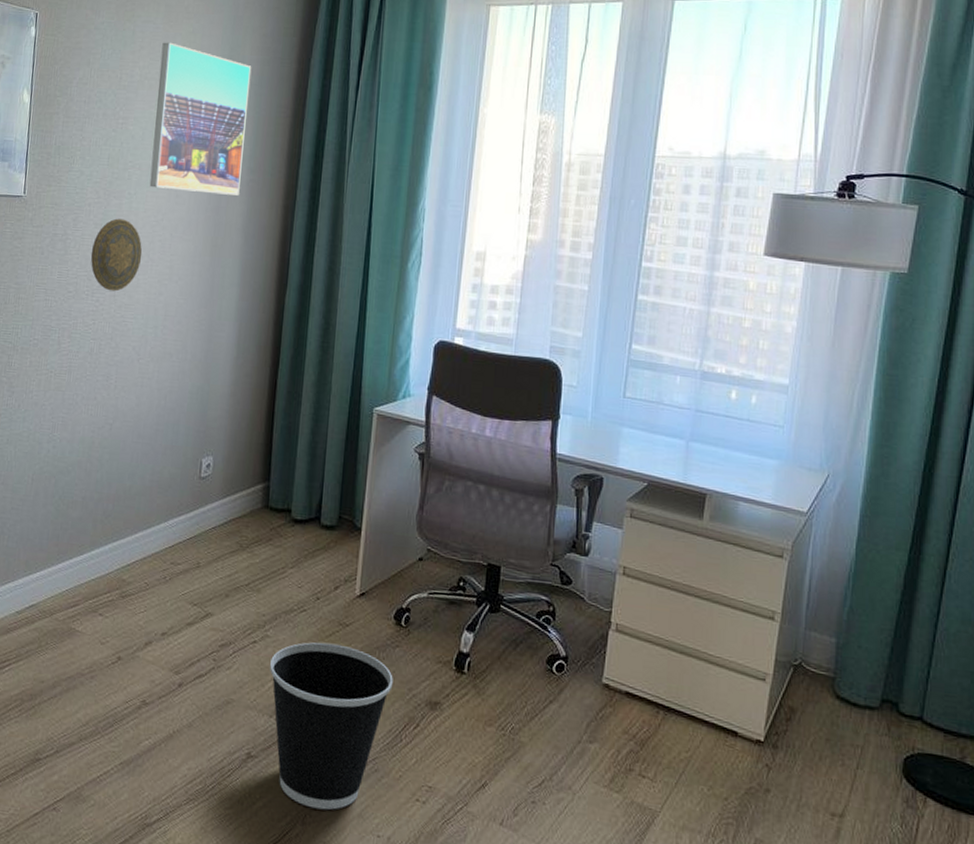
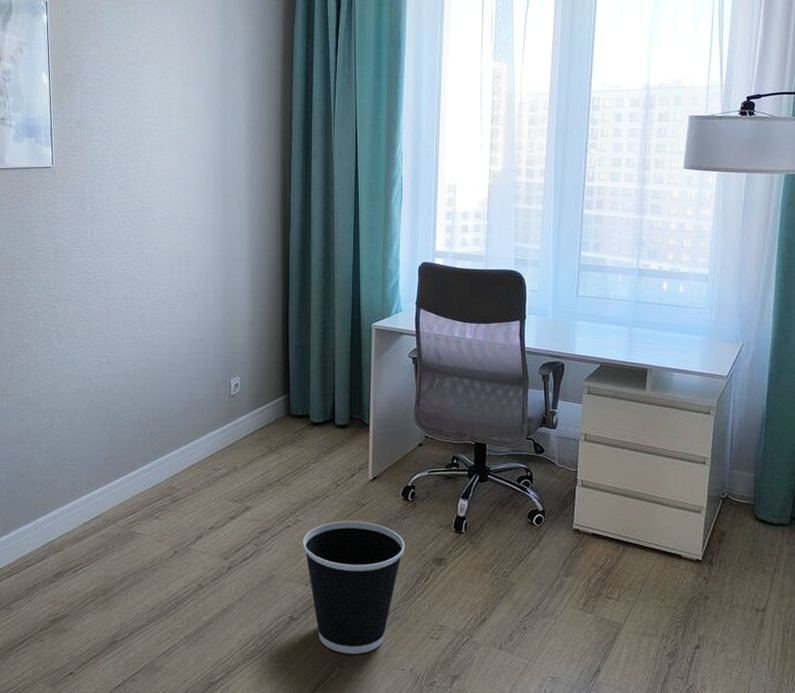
decorative plate: present [90,218,143,292] -> none [117,180,162,244]
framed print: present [149,42,252,196] -> none [162,20,243,152]

